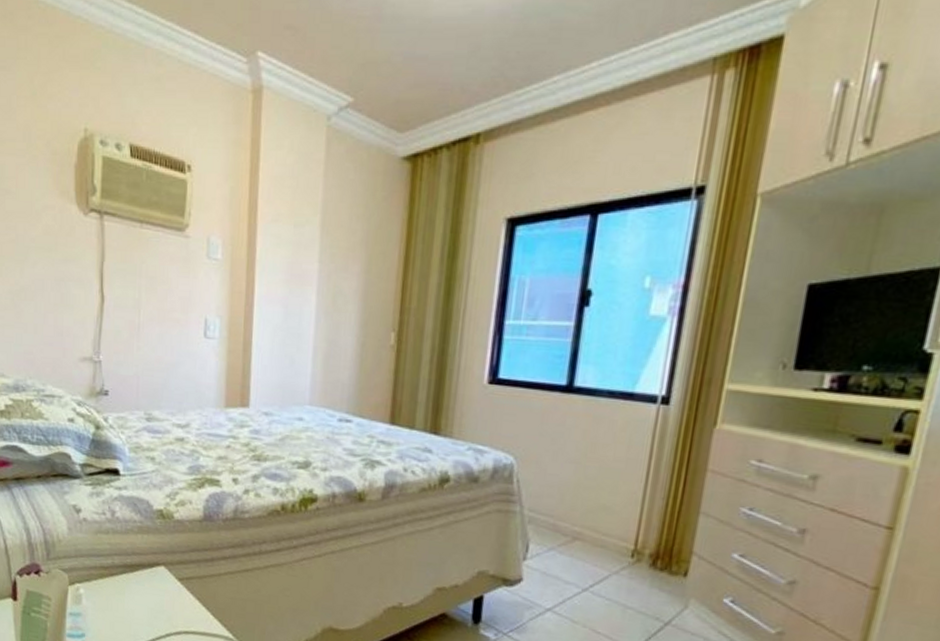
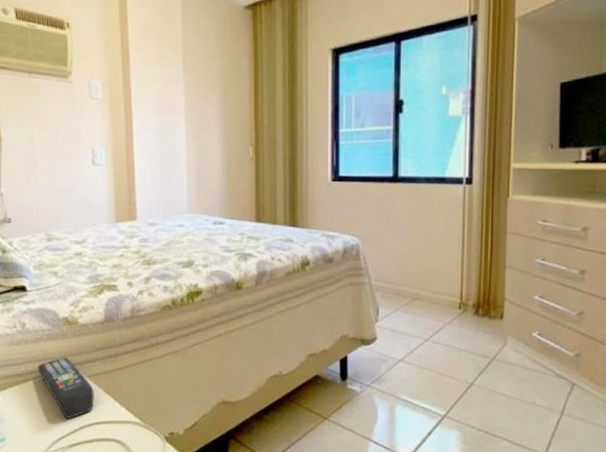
remote control: none [125,554,185,624] -> present [37,357,94,420]

